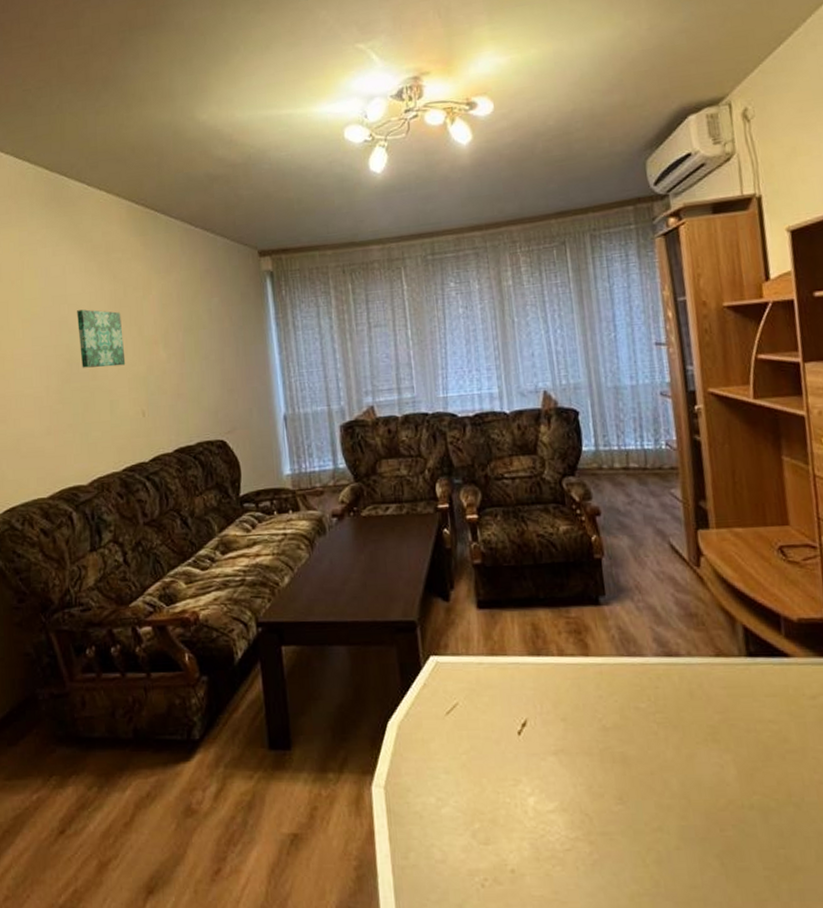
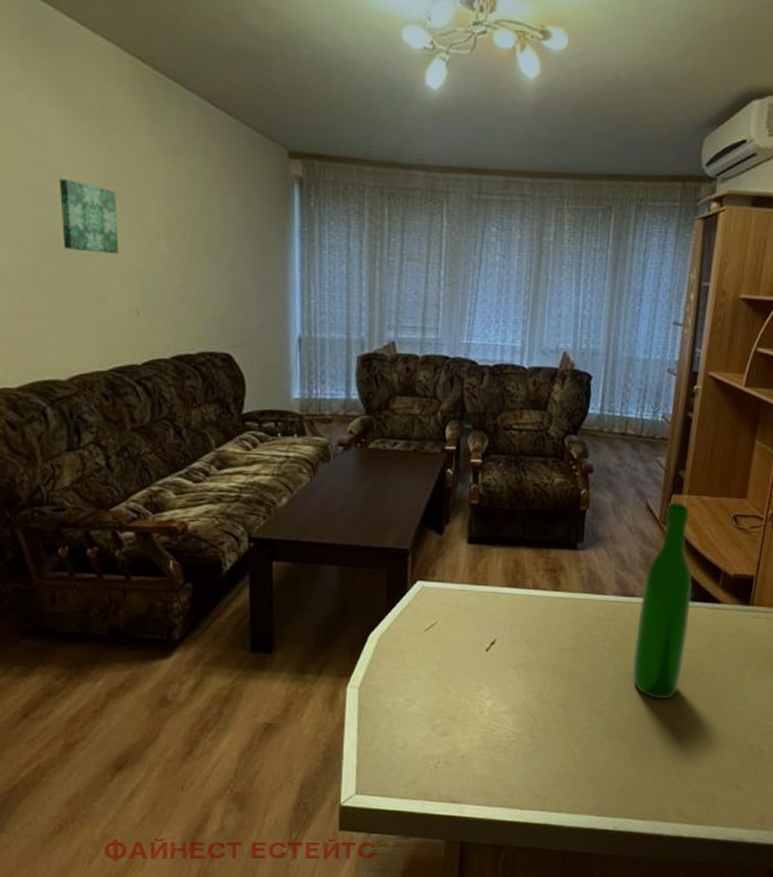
wine bottle: none [687,537,763,788] -> present [631,502,693,700]

